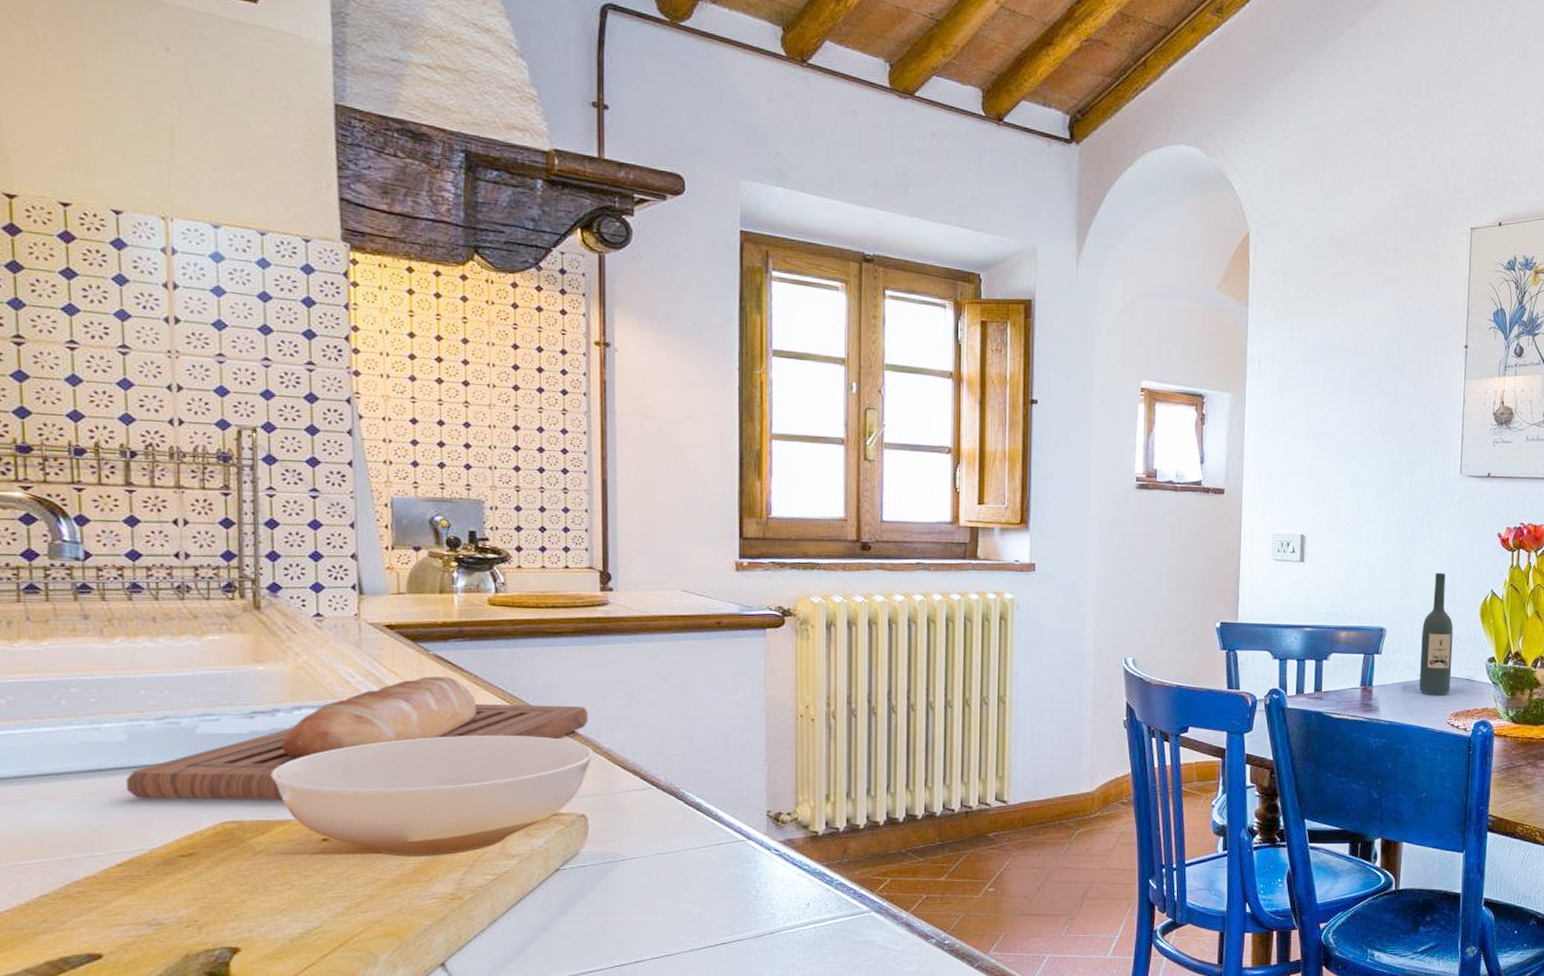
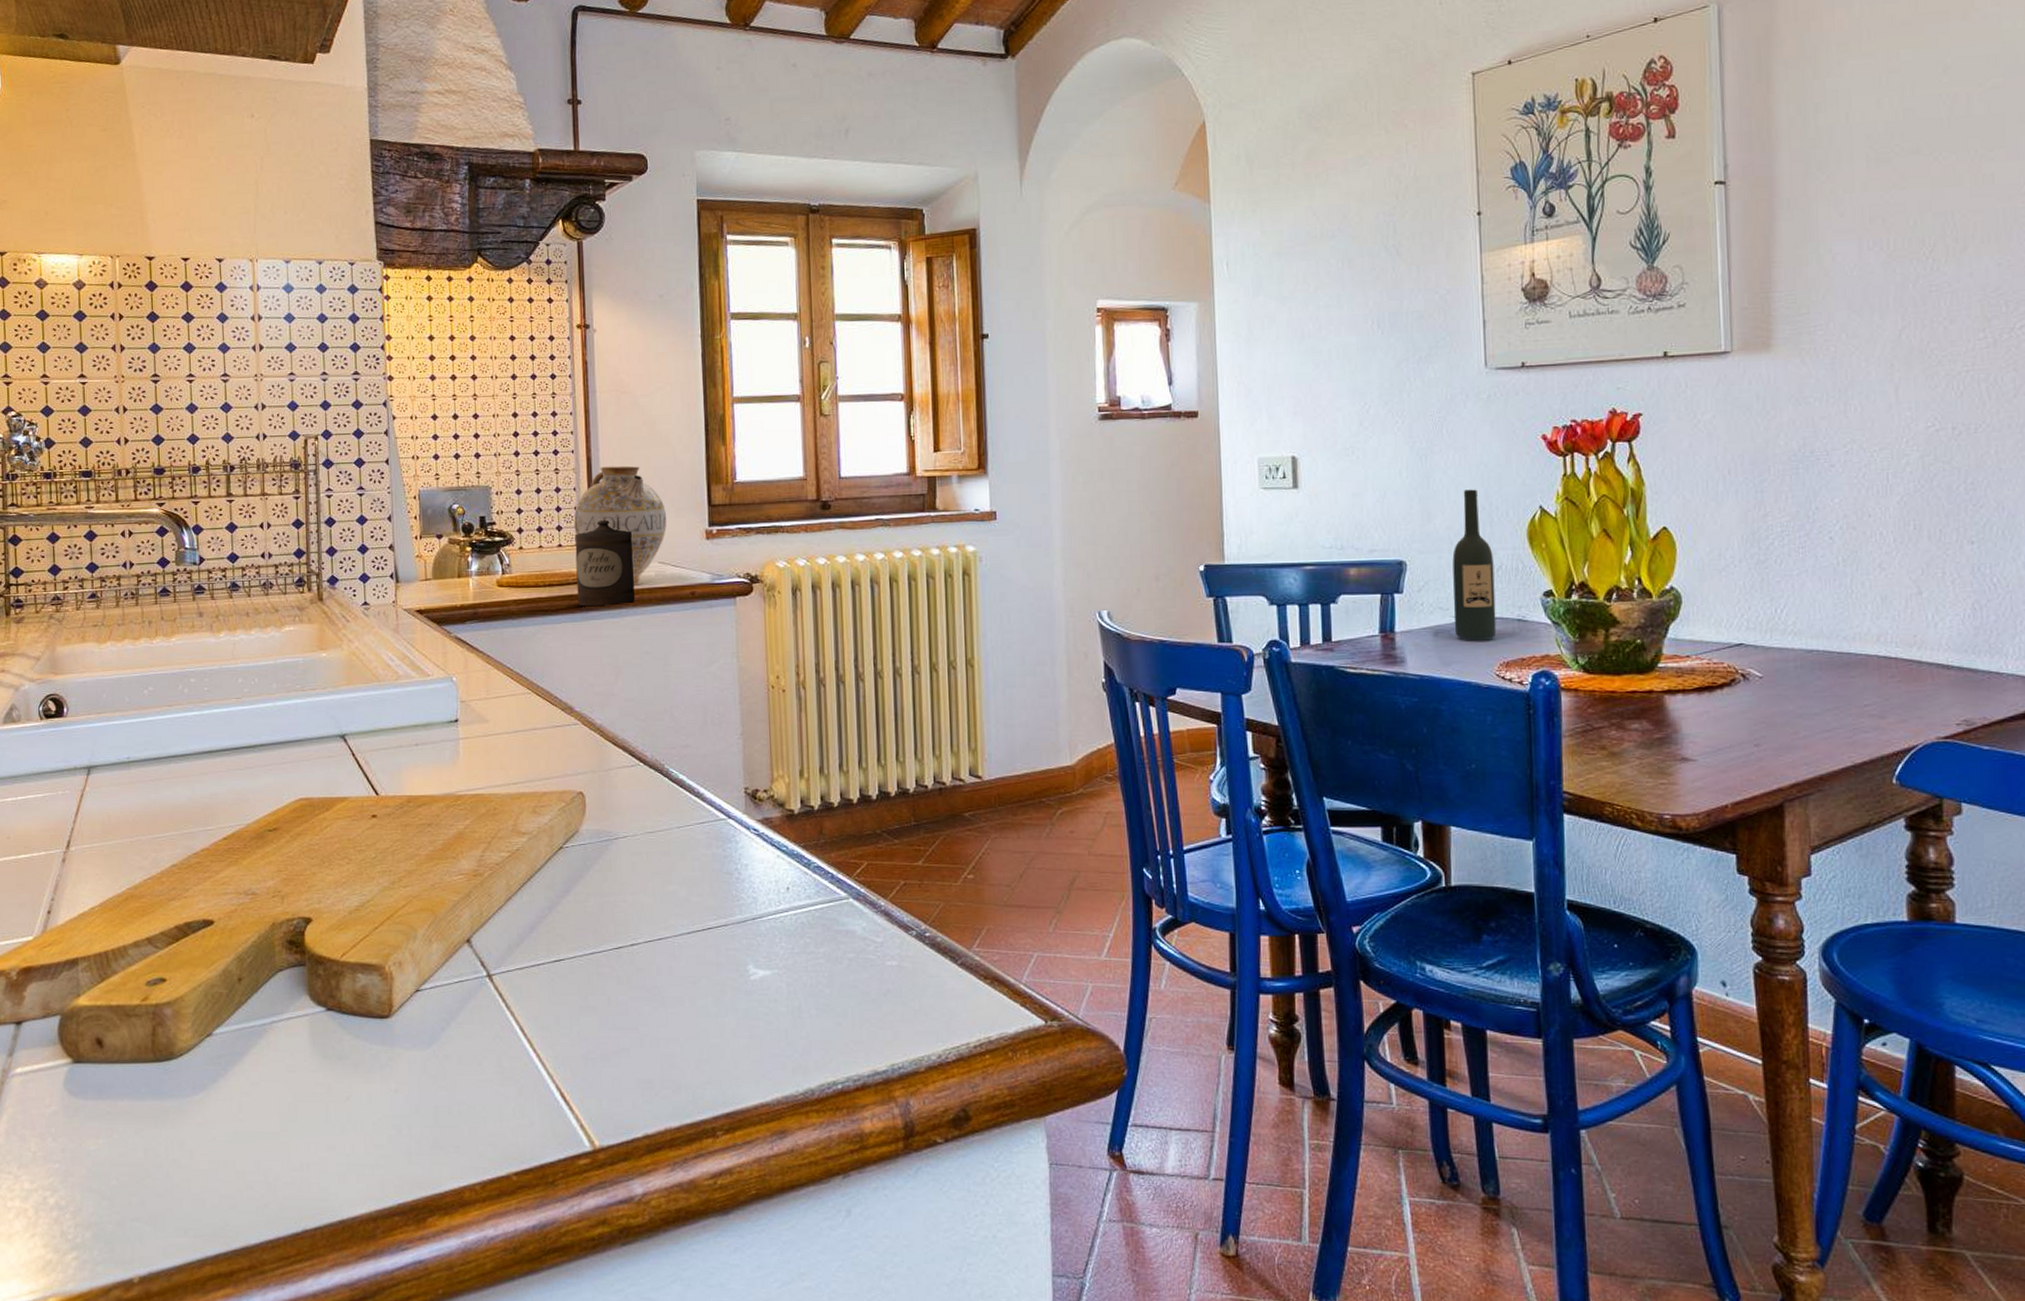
bread loaf: present [126,676,589,800] -> none [229,657,583,778]
bowl: present [270,734,594,857] -> none [332,712,588,833]
ceramic jug: none [584,490,692,612] -> present [574,465,666,586]
canister: none [585,544,654,631] -> present [575,519,636,607]

